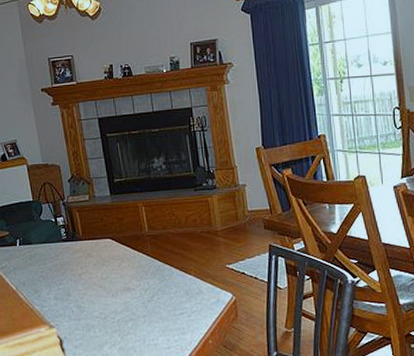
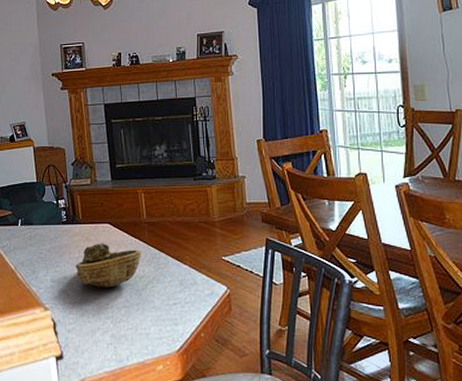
decorative bowl: none [78,258,146,302] -> present [75,243,142,287]

